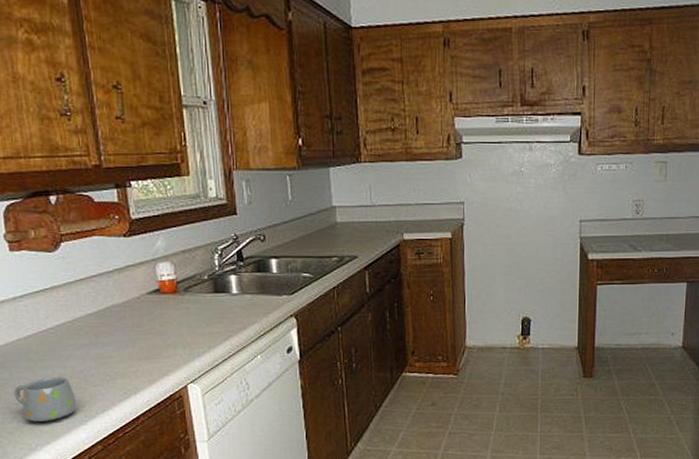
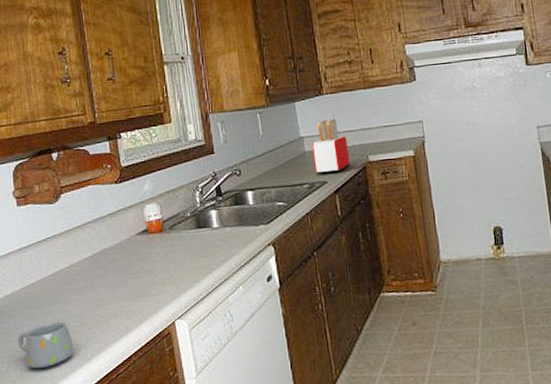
toaster: none [345,190,384,248] -> present [312,118,351,175]

